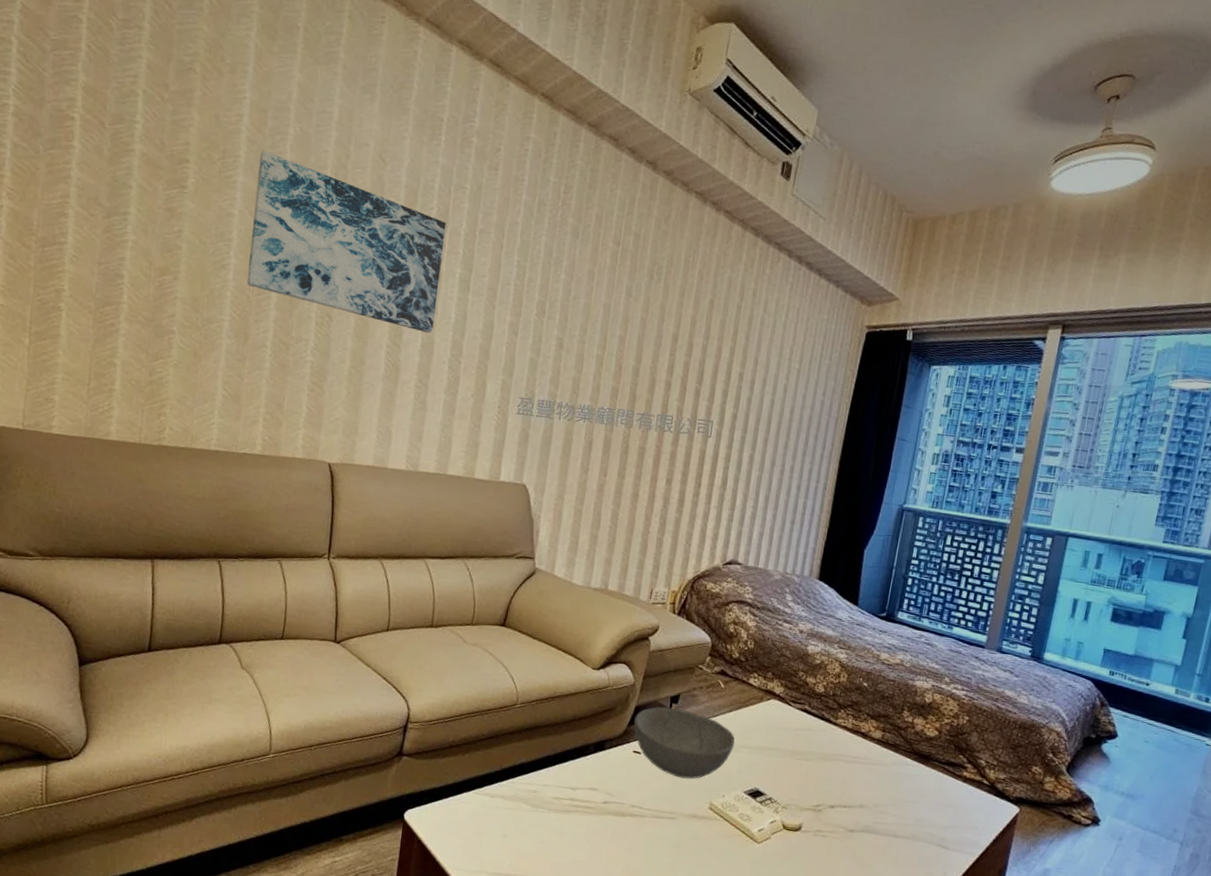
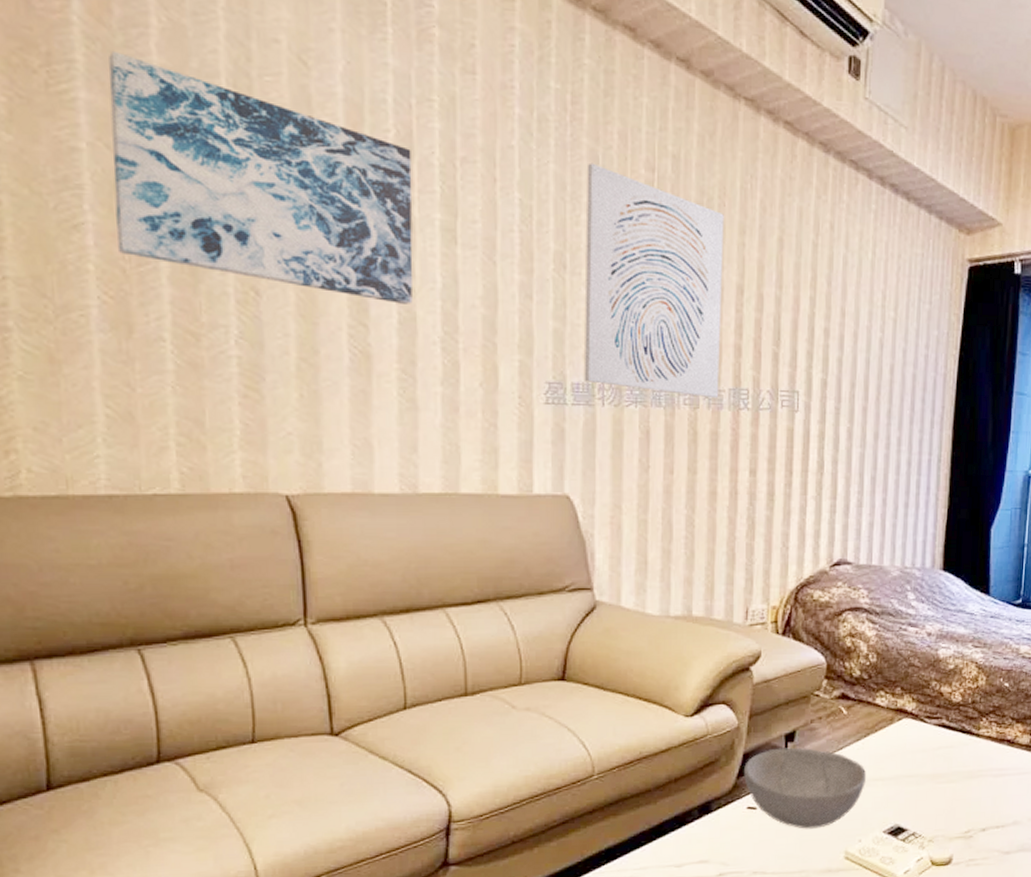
wall art: none [547,236,669,421] -> present [584,162,724,399]

